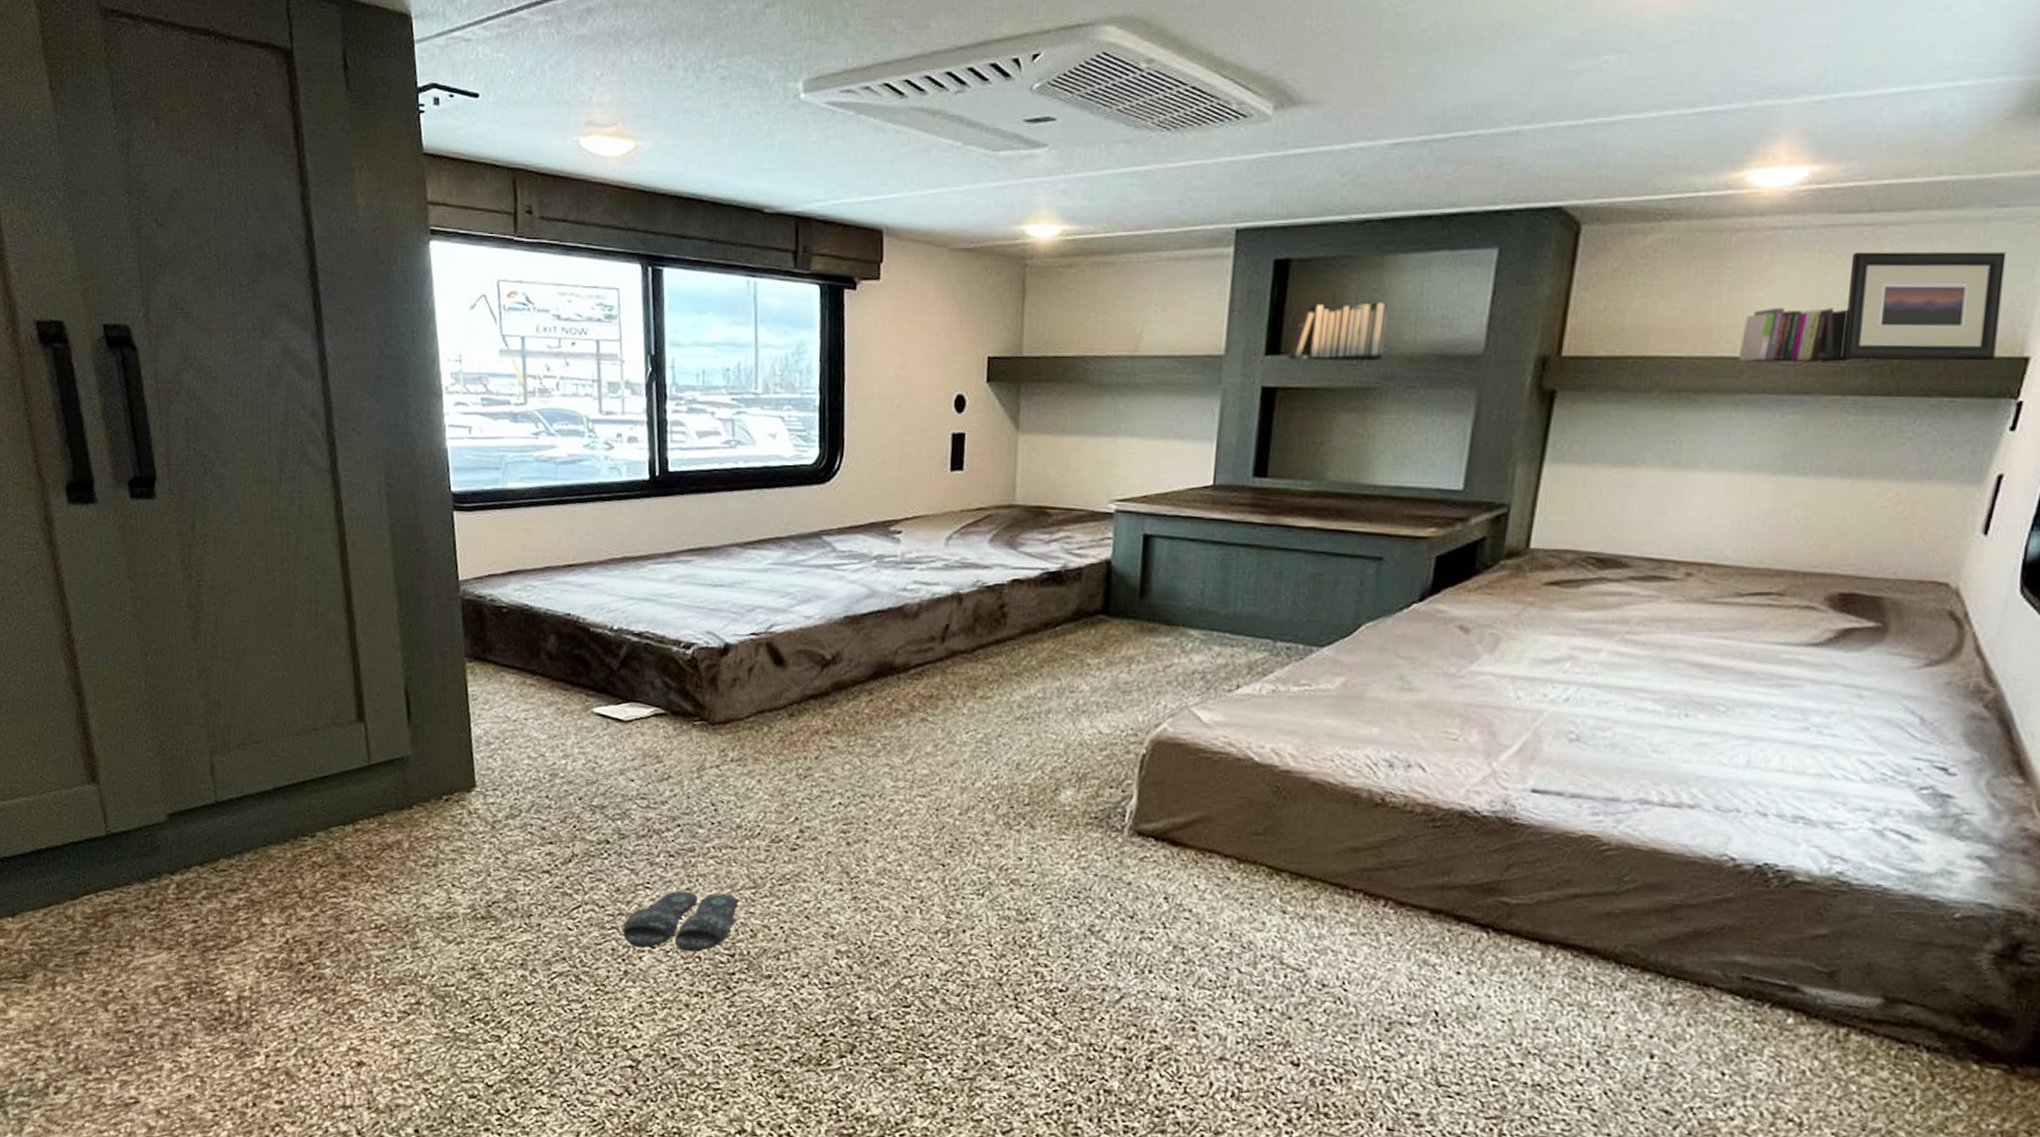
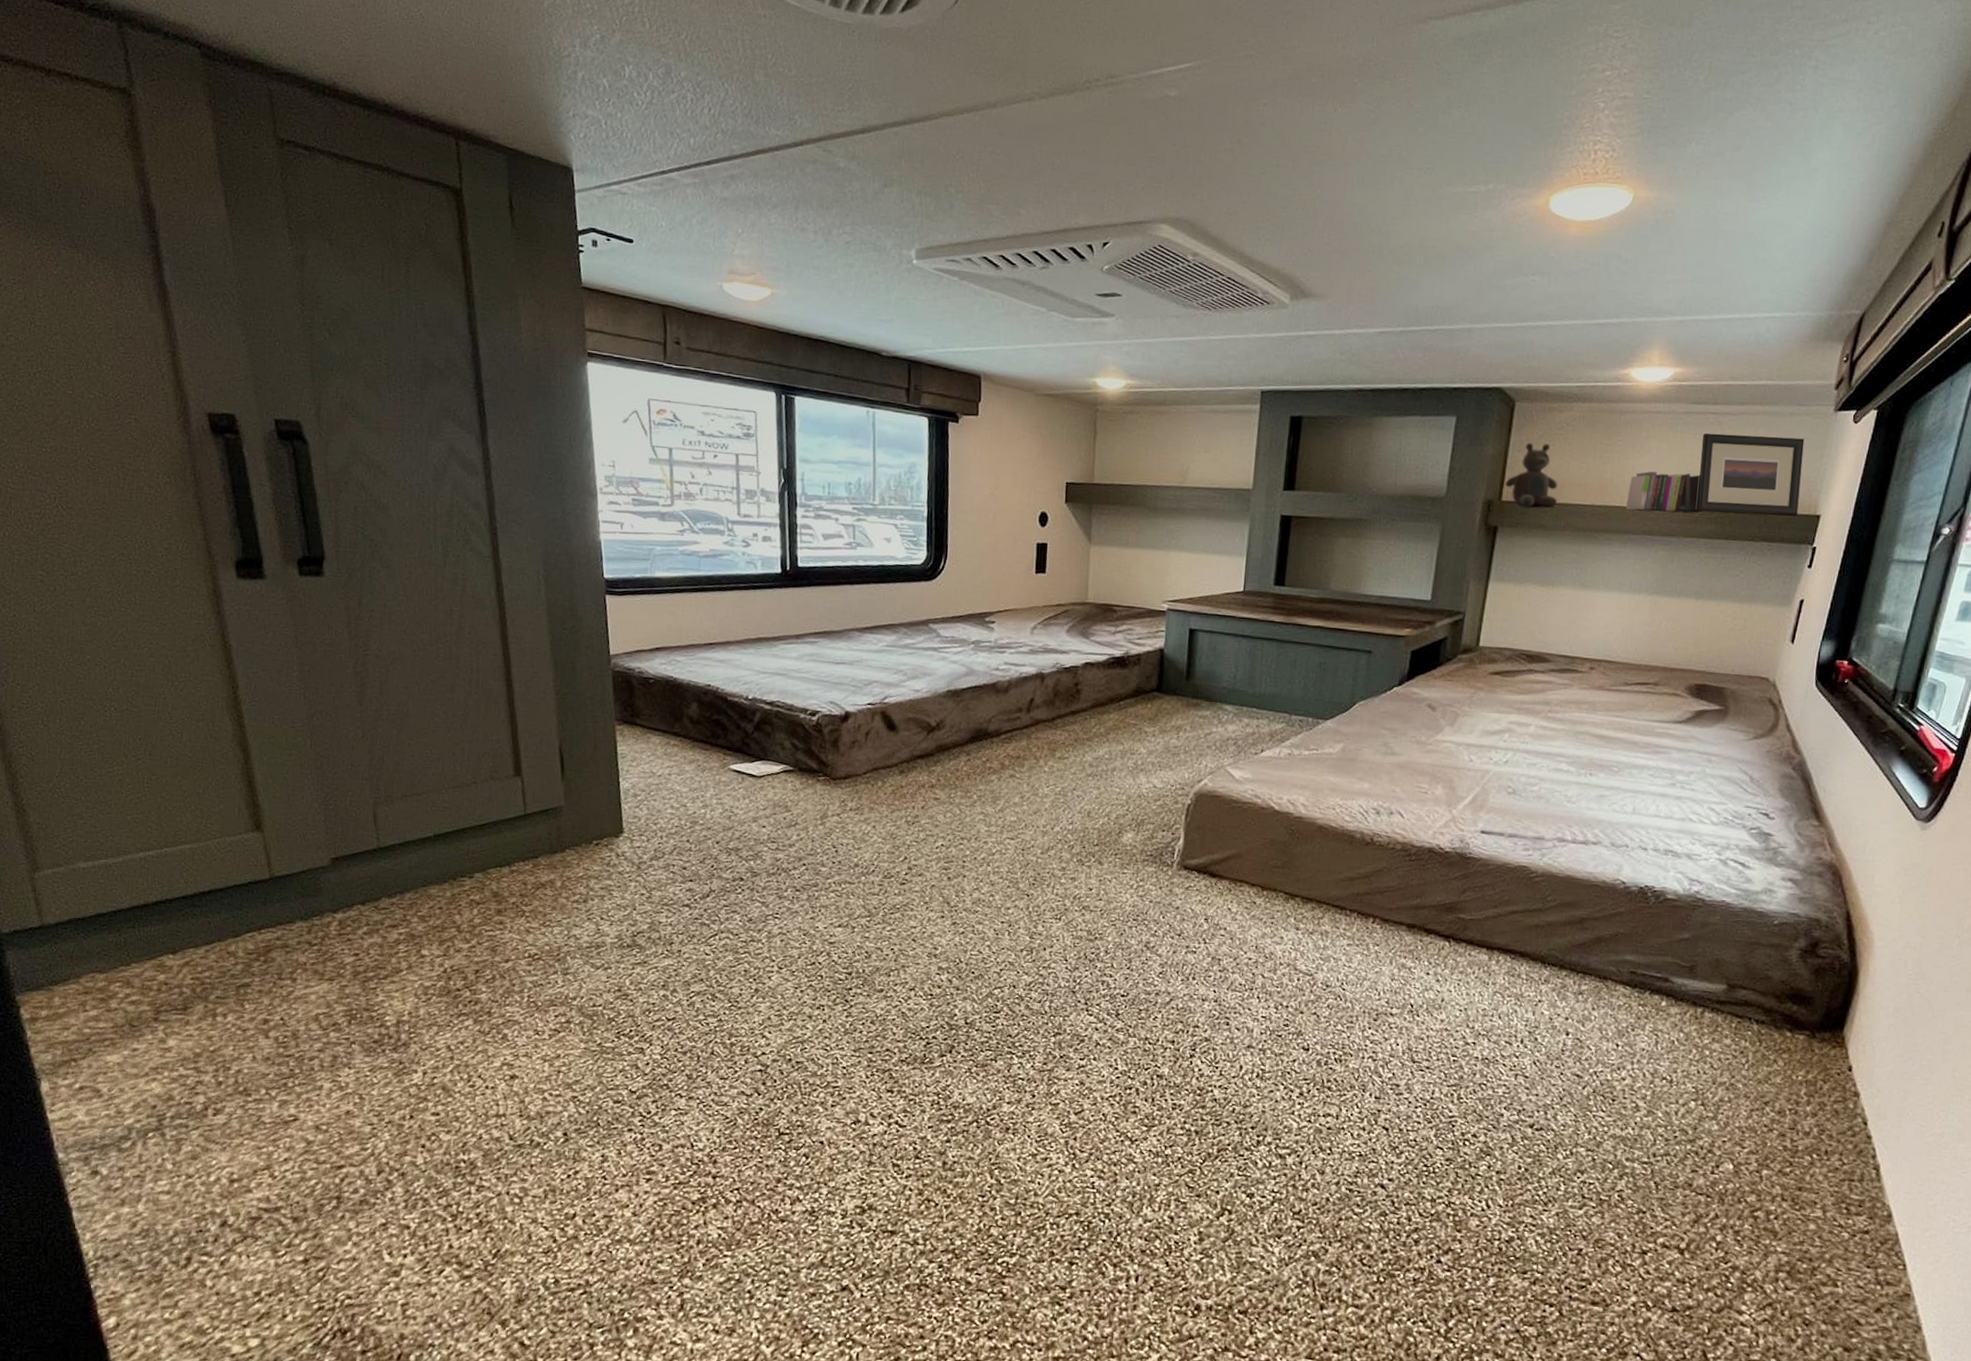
slippers: present [623,890,738,951] -> none [755,919,855,971]
books: present [1287,302,1389,361] -> none [1300,452,1377,499]
teddy bear: none [1567,277,1641,365] -> present [1506,442,1558,509]

